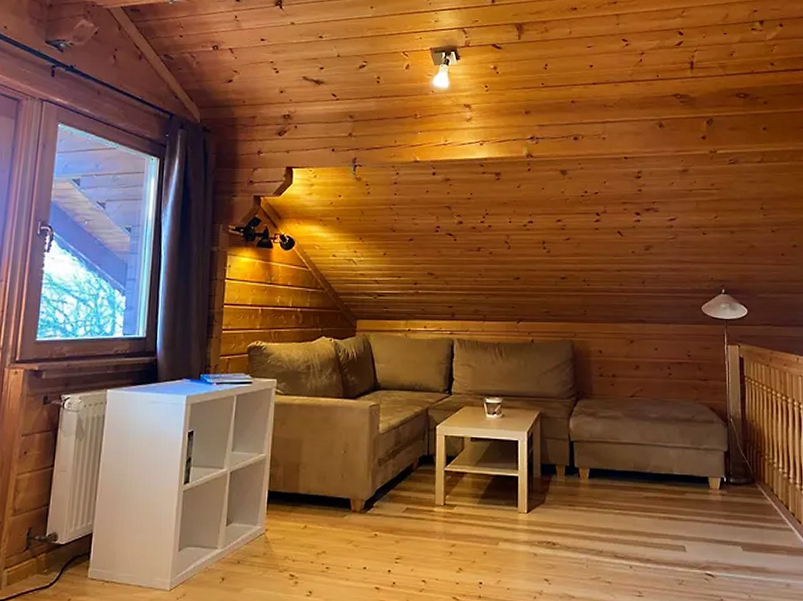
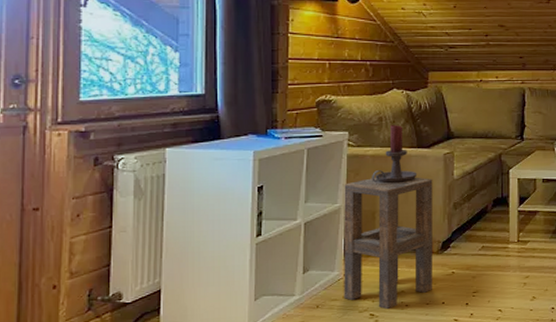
side table: none [265,428,358,571] -> present [344,177,433,310]
candle holder: none [298,373,343,434] -> present [372,124,418,183]

